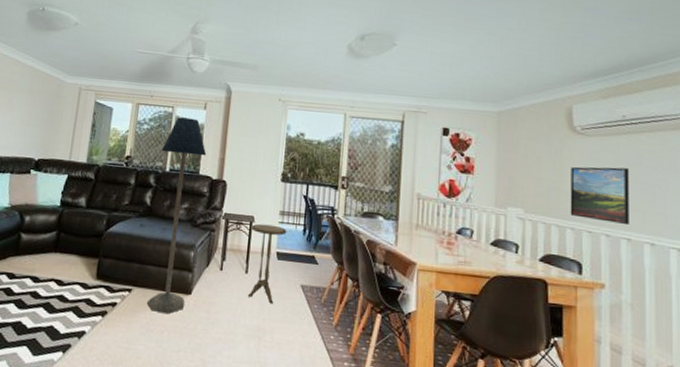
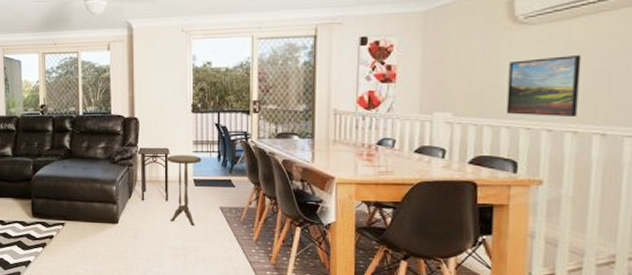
floor lamp: present [146,117,207,313] -> none [72,61,116,241]

